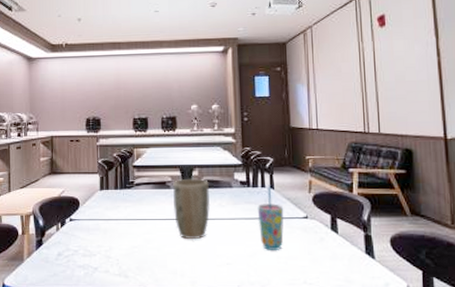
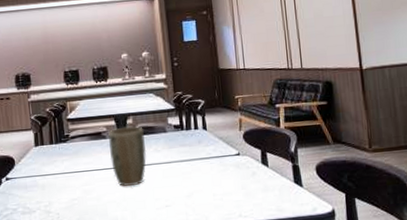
cup: present [257,186,284,250] -> none [191,127,218,189]

